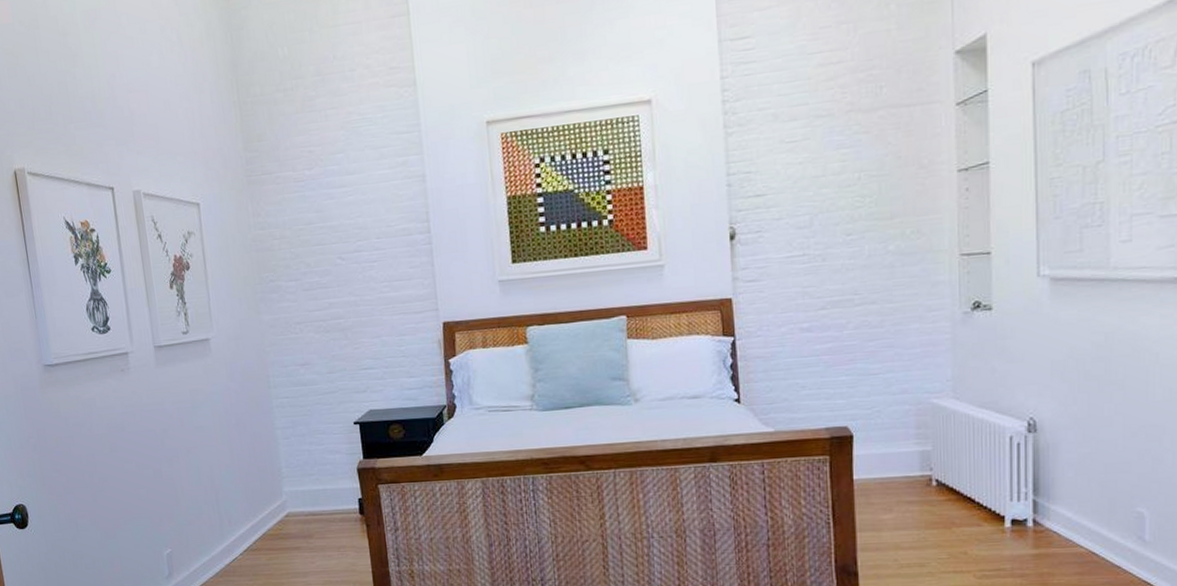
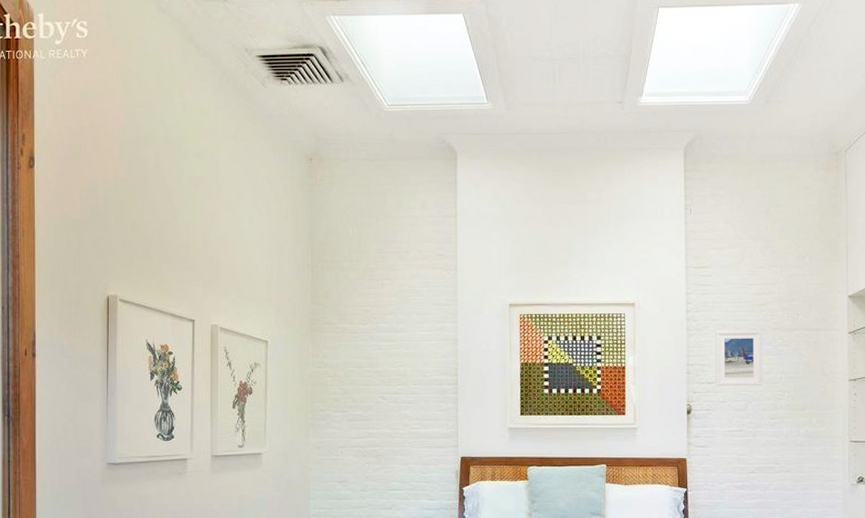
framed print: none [764,115,833,199] -> present [715,330,763,386]

